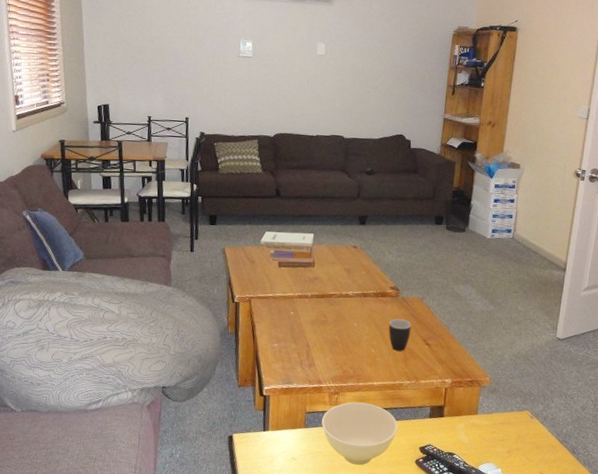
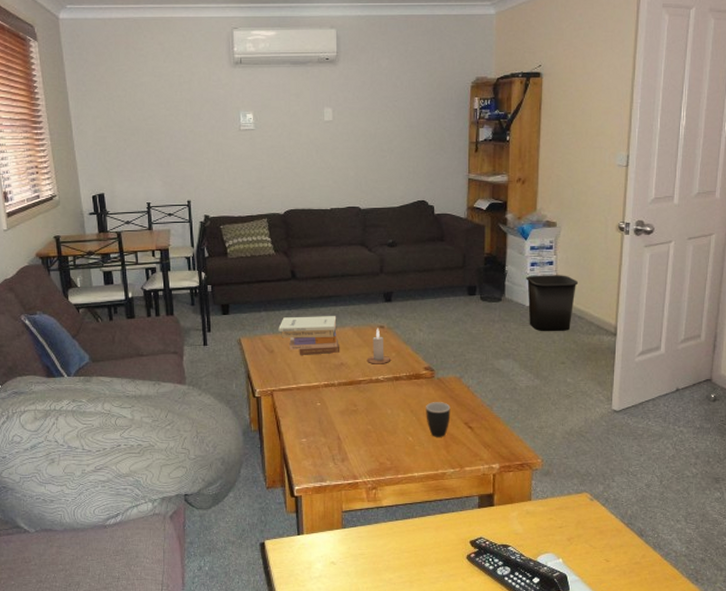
bowl: present [321,402,399,465] -> none [361,496,445,565]
candle: none [339,247,360,281] -> present [367,328,390,364]
waste bin: none [488,210,536,264] -> present [526,275,579,331]

